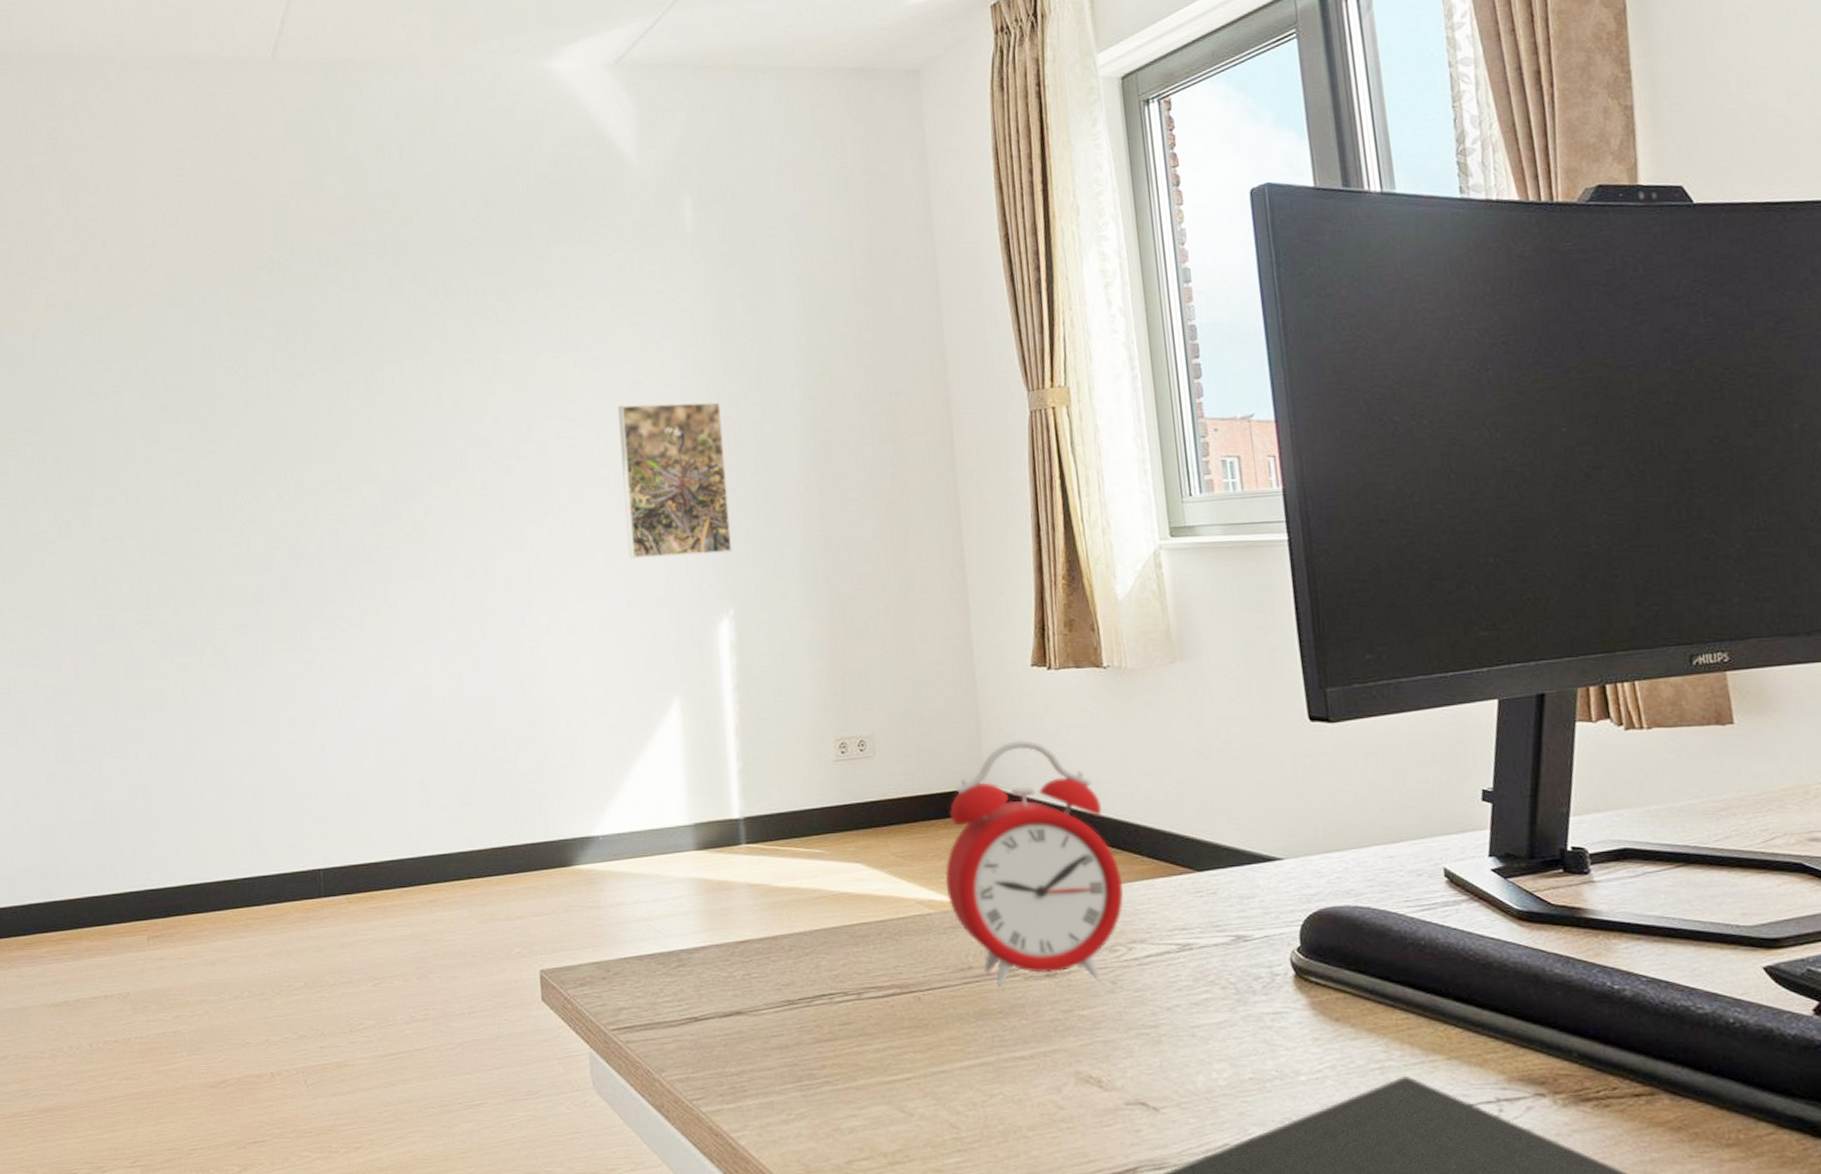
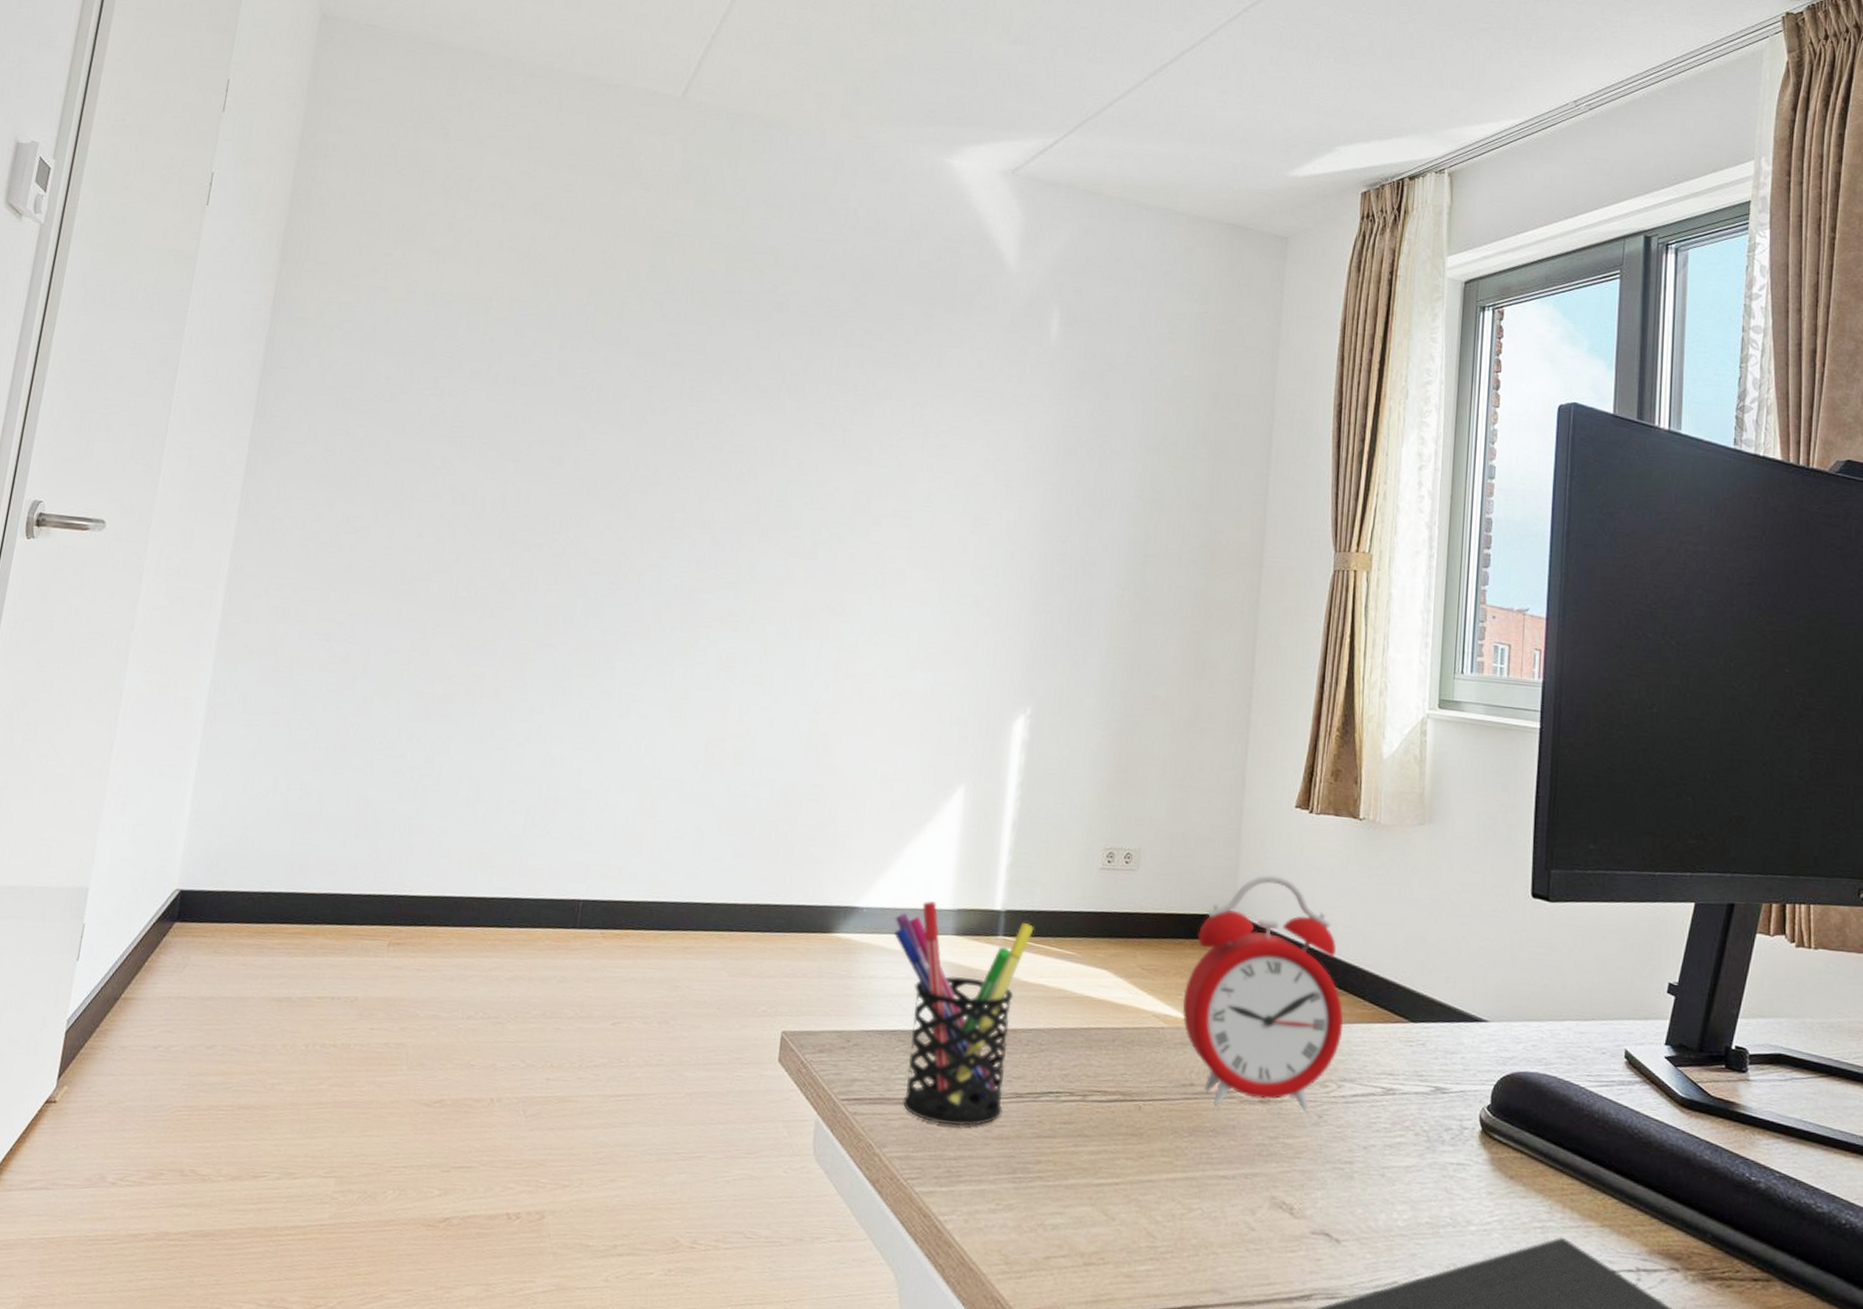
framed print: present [618,402,733,559] -> none [940,496,1053,655]
pen holder: none [632,819,777,1042] -> present [893,901,1034,1126]

